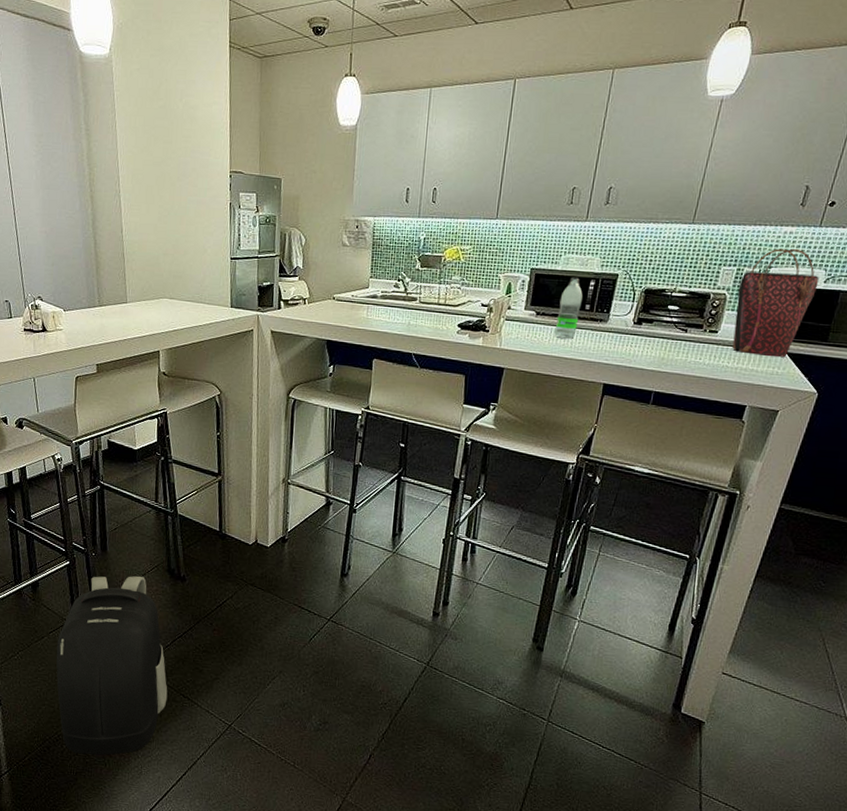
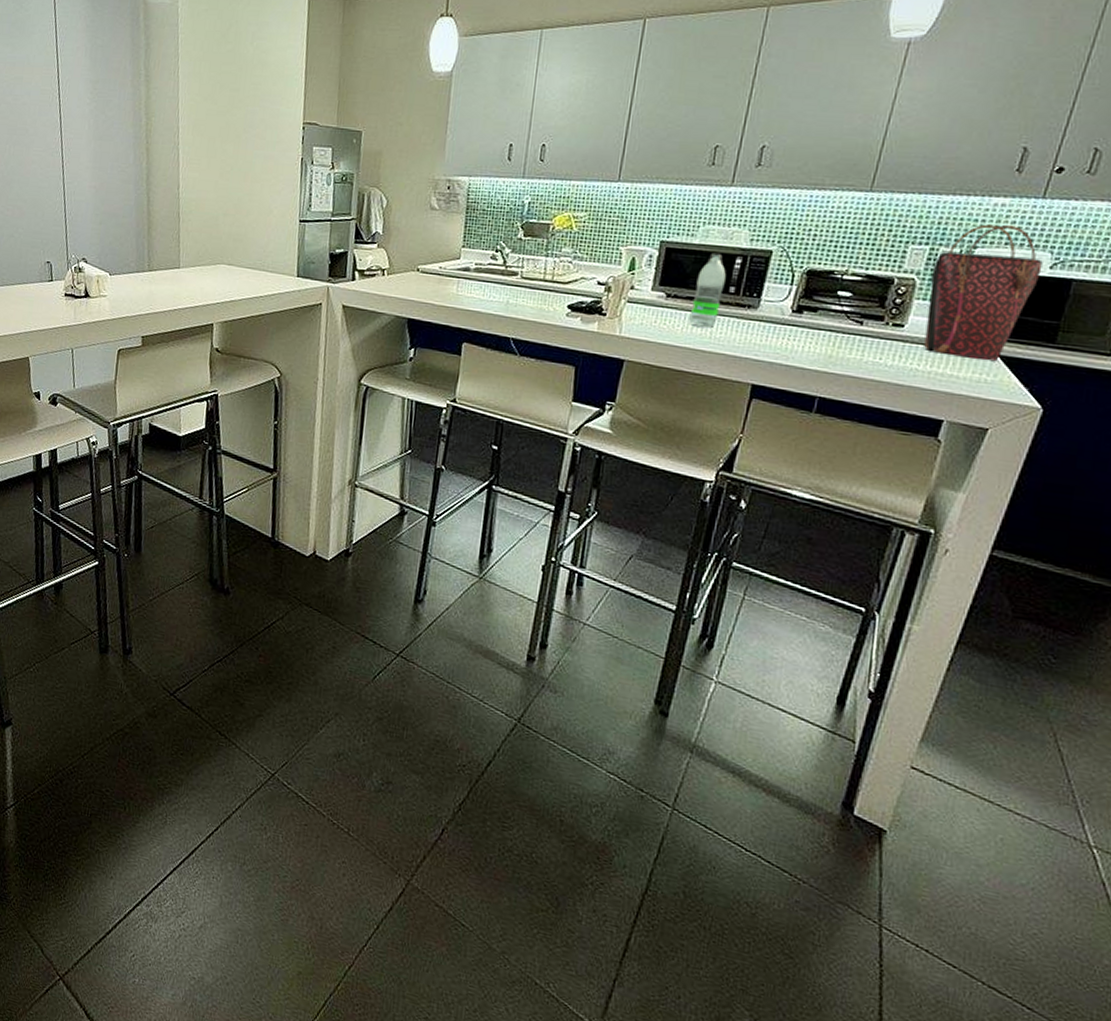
backpack: present [56,575,168,755] -> none [75,581,202,797]

